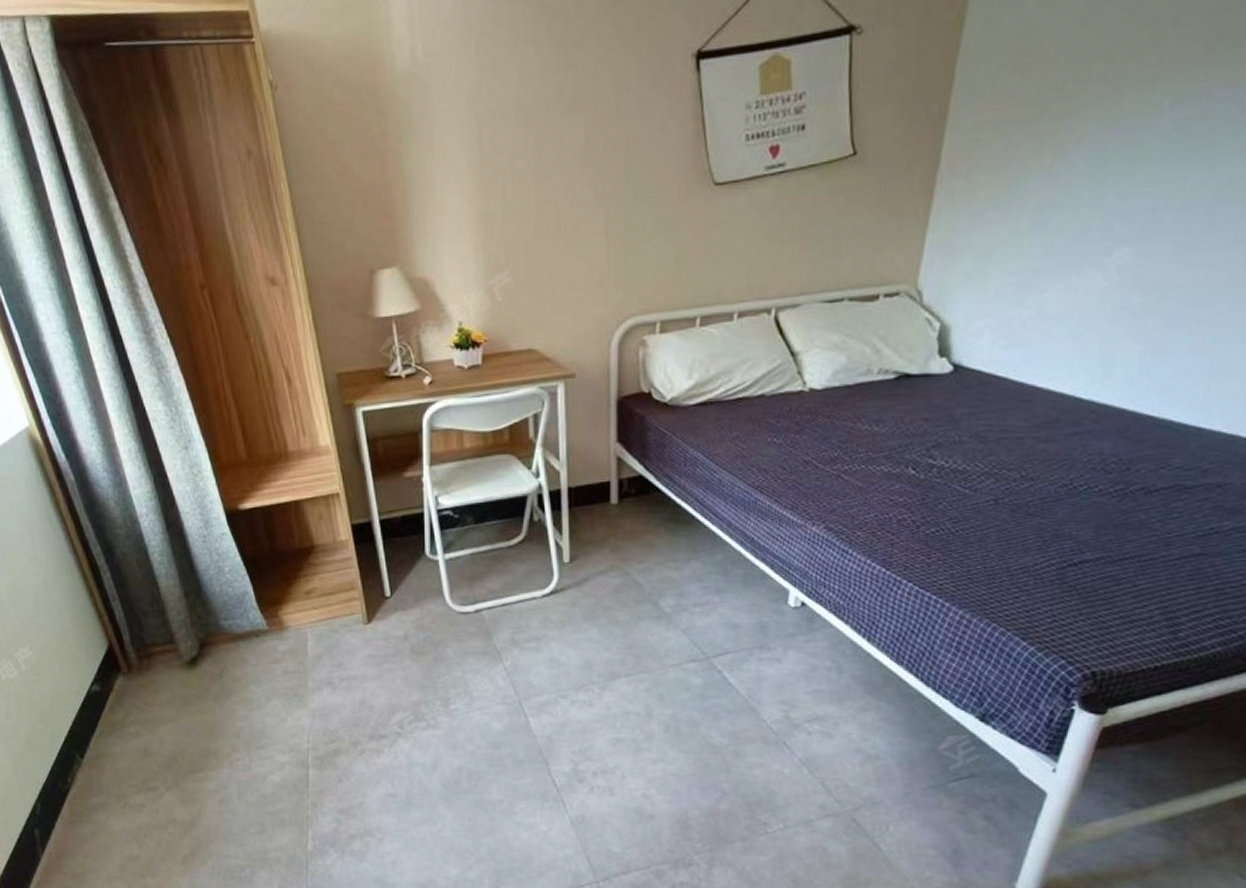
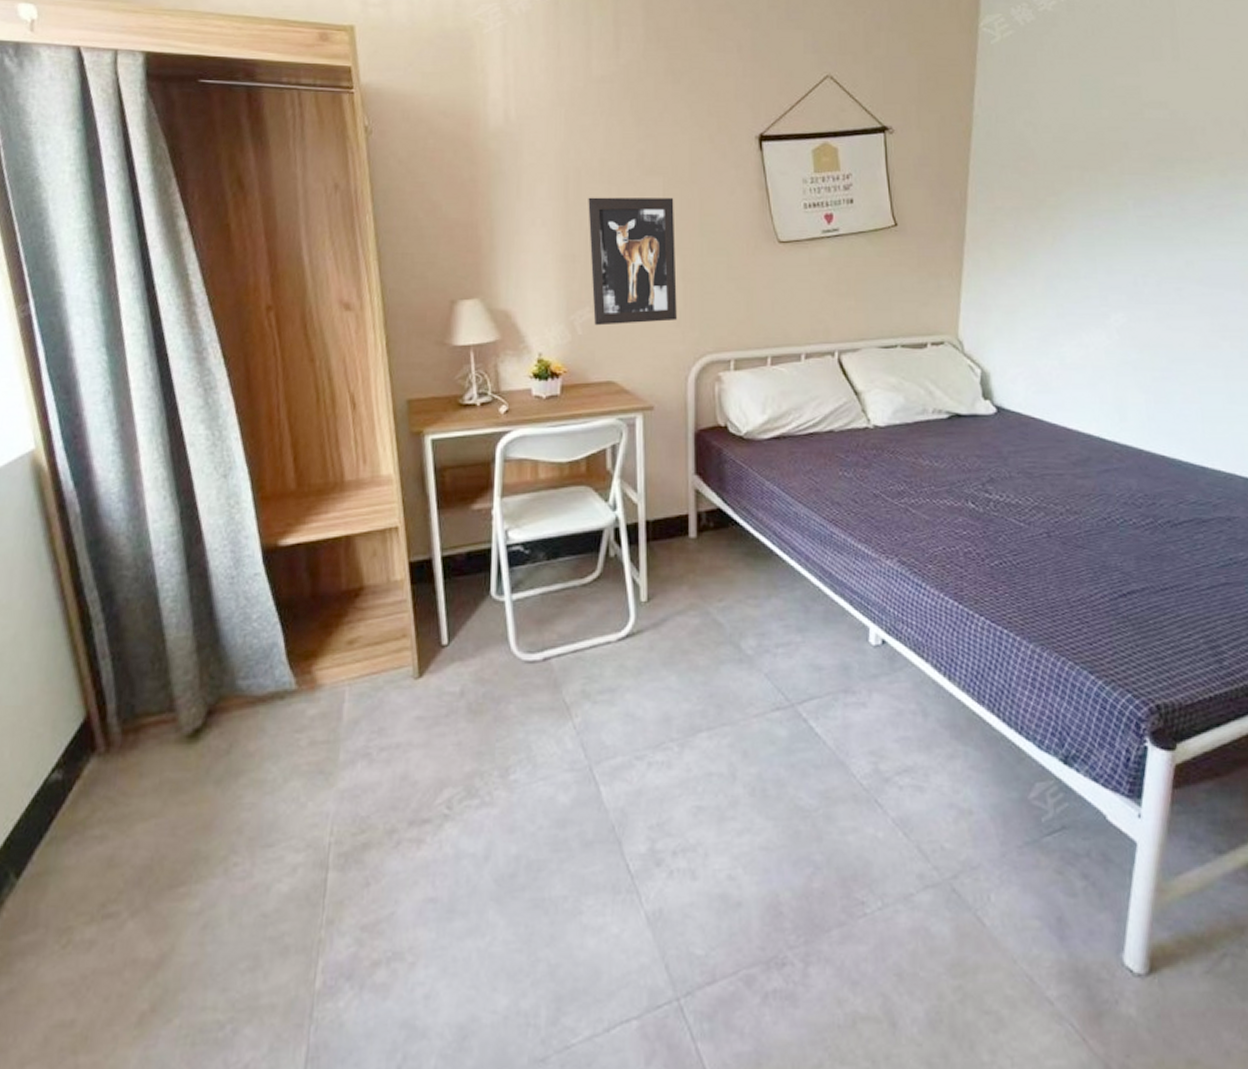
wall art: none [504,139,600,290] -> present [588,197,677,326]

